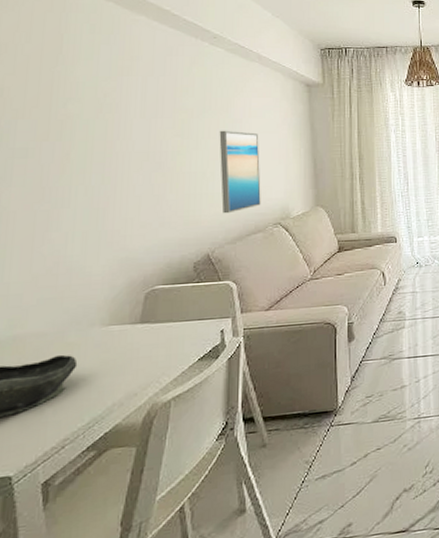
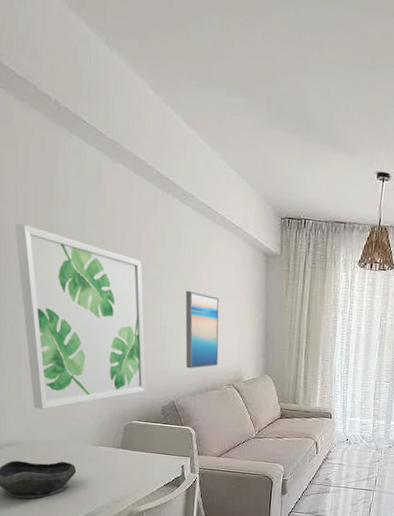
wall art: none [10,84,173,293] -> present [15,223,146,410]

